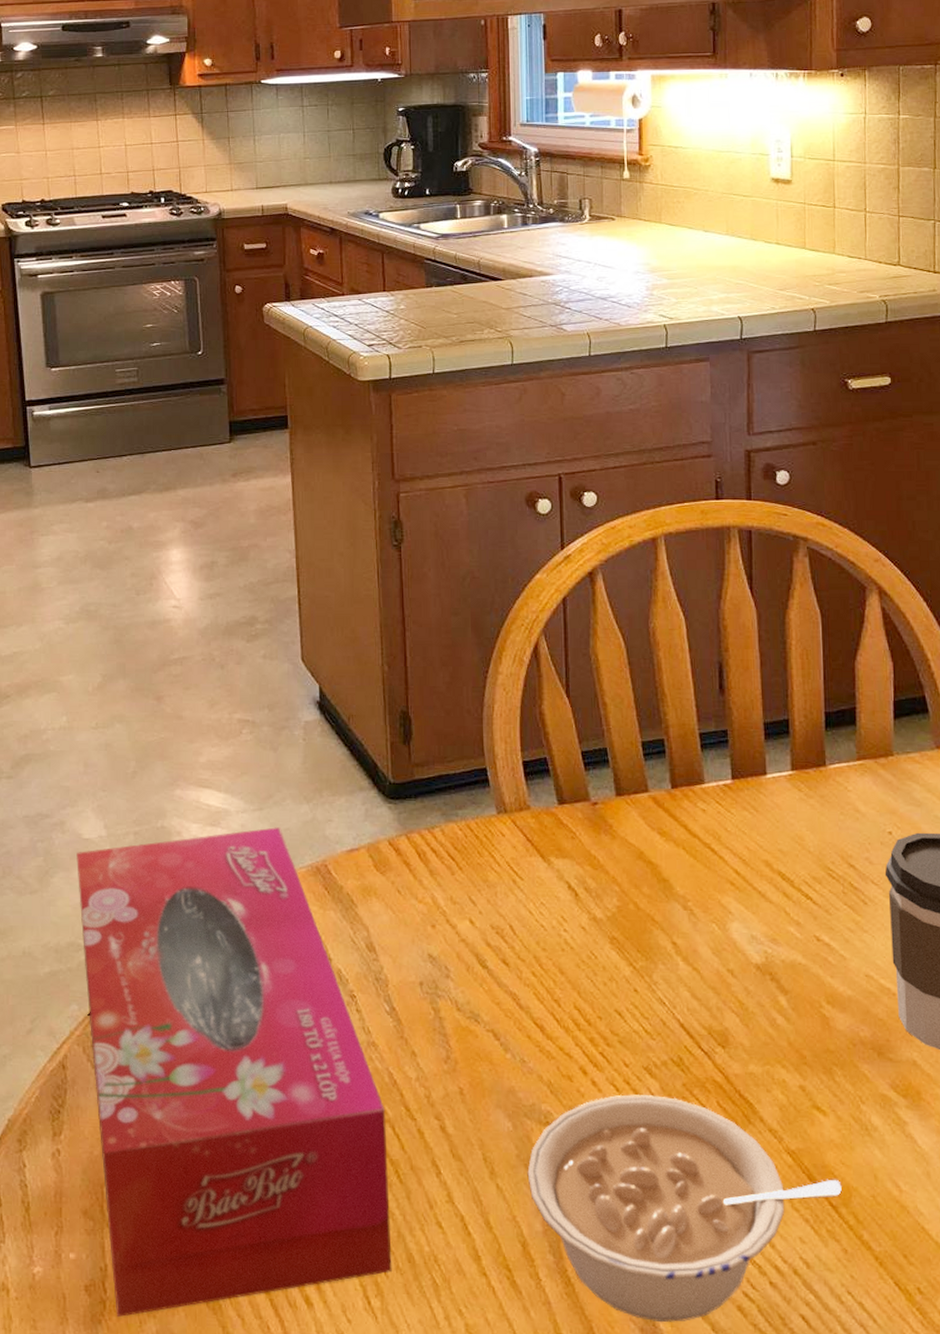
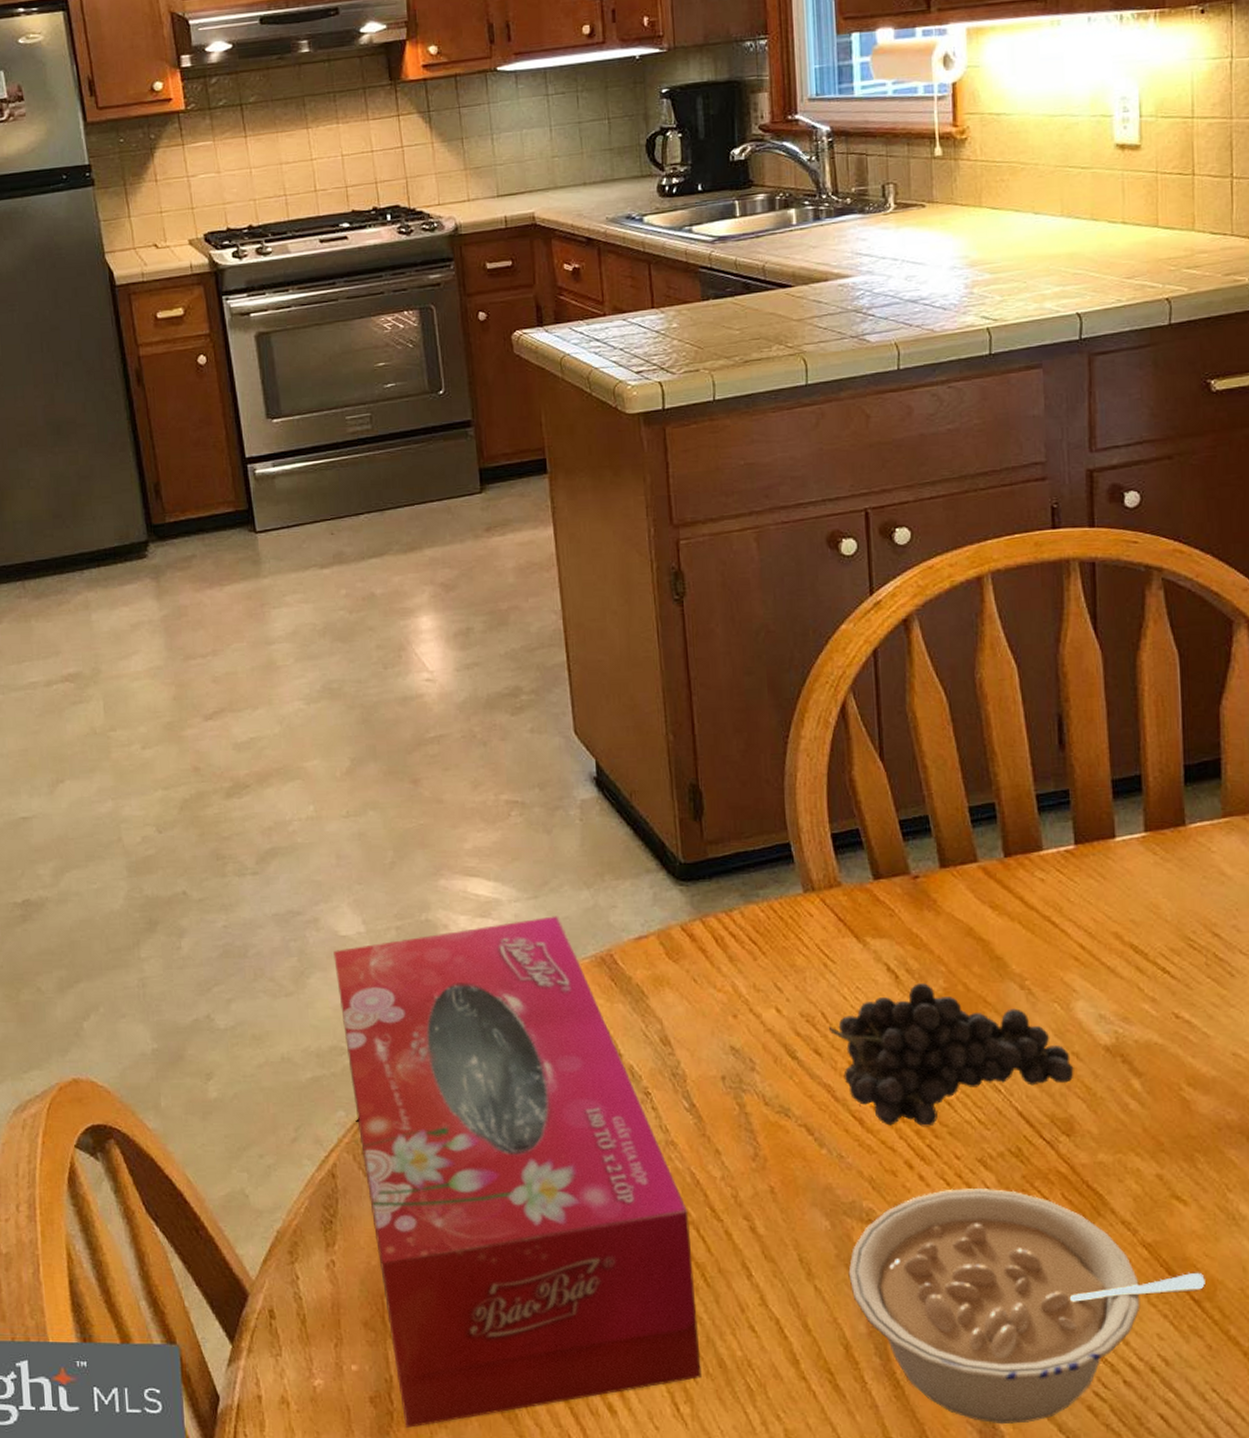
fruit: none [515,901,729,1036] -> present [828,983,1074,1127]

